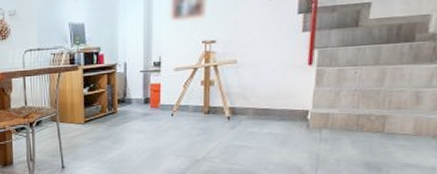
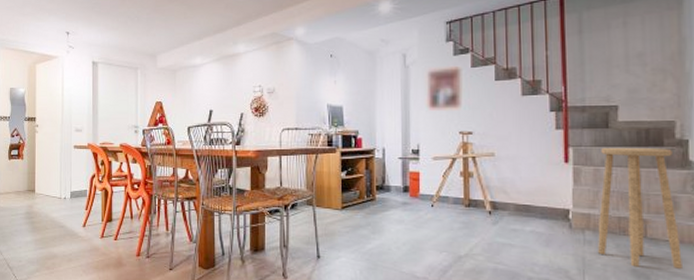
stool: none [333,43,423,160] -> present [598,147,682,269]

